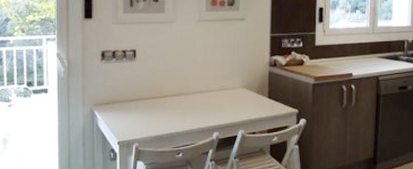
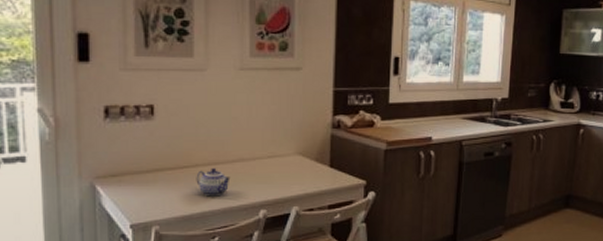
teapot: none [166,98,191,121] -> present [196,168,231,197]

